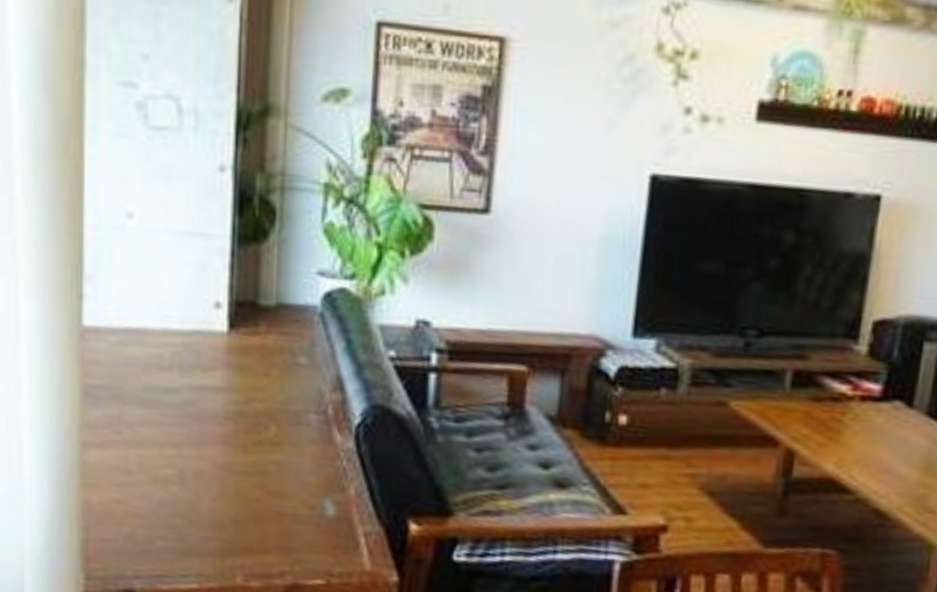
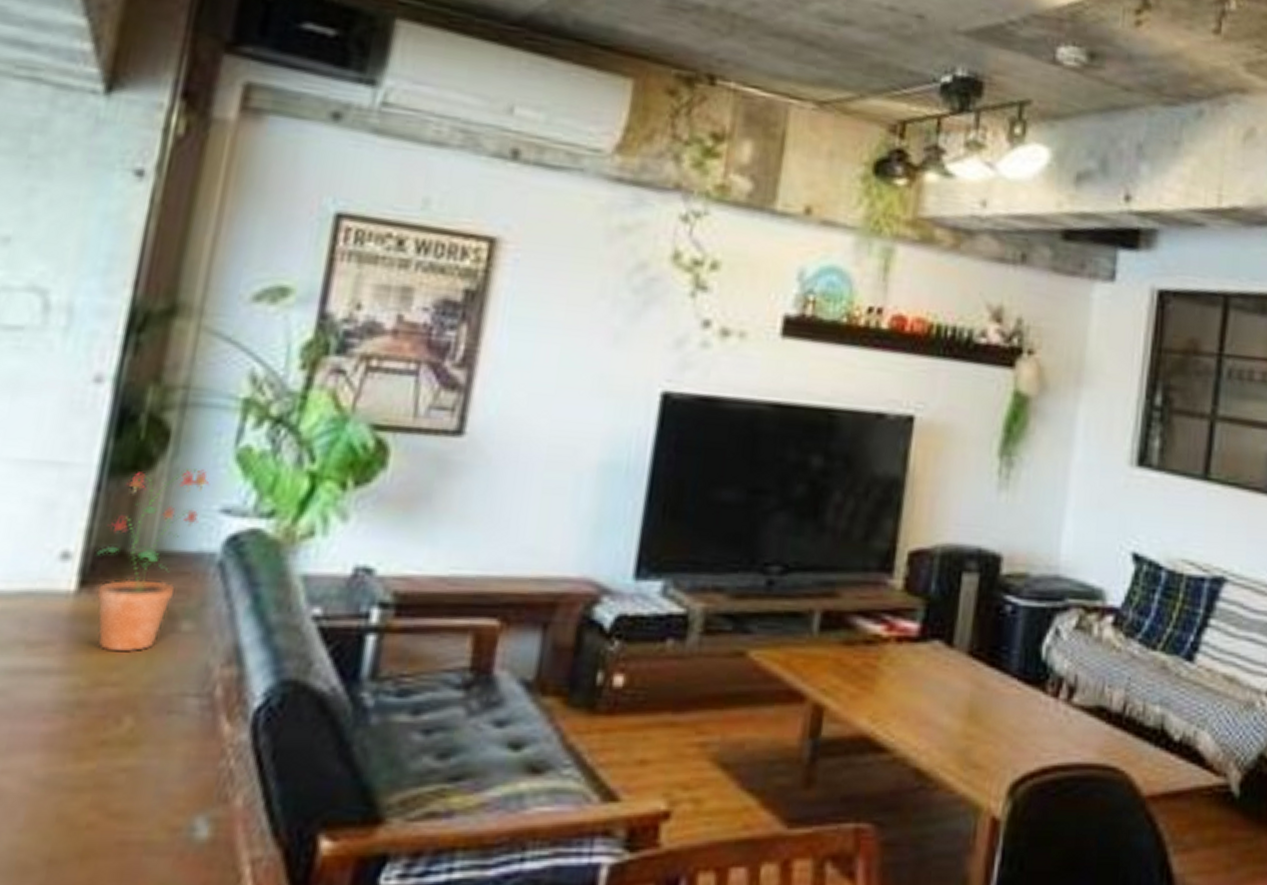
potted plant: none [237,239,308,379] -> present [96,468,210,653]

